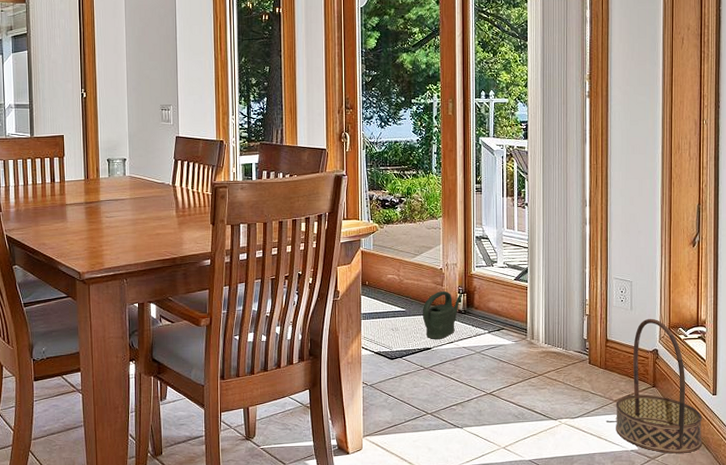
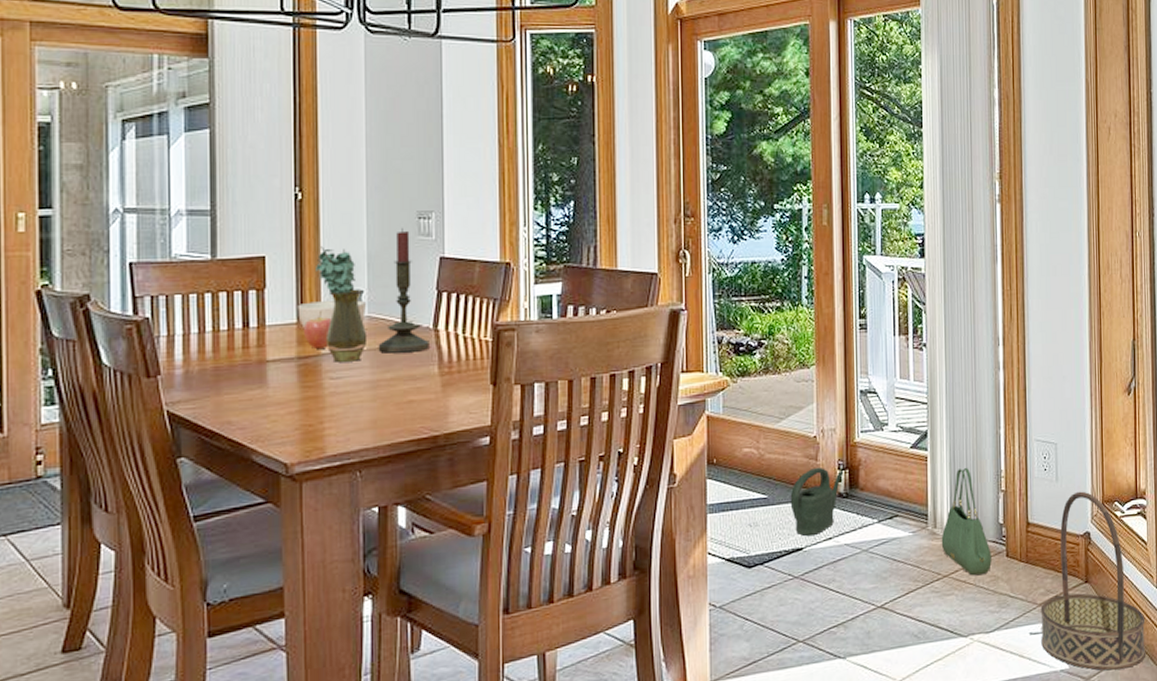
bowl: none [84,165,129,183] -> present [297,300,367,328]
fruit: none [88,172,106,198] -> present [303,311,332,350]
vase: none [96,129,130,206] -> present [316,246,368,362]
candle: none [136,116,170,201] -> present [378,227,429,353]
handbag: none [537,297,577,375] -> present [941,468,992,575]

